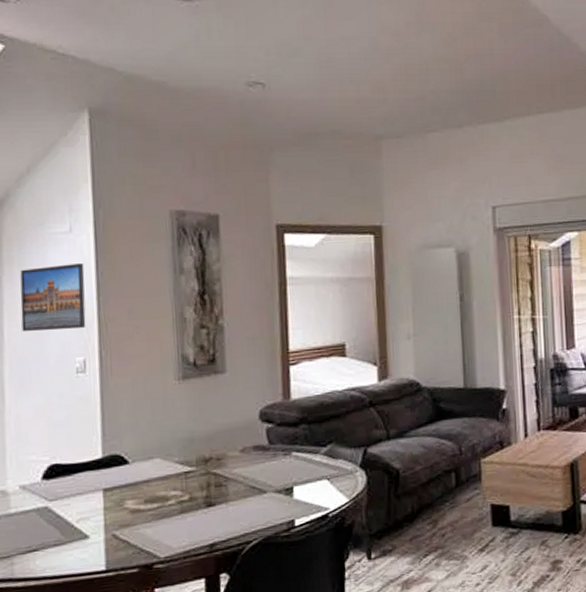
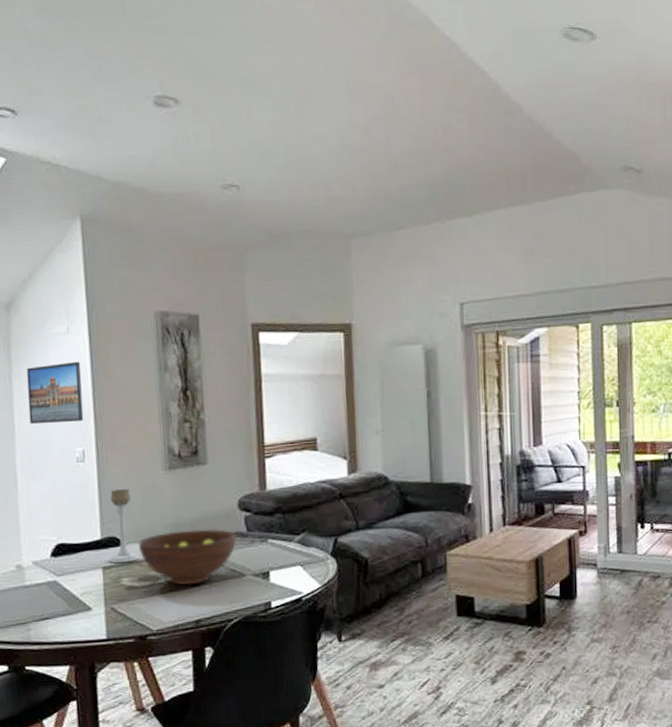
candle holder: none [109,401,147,484] -> present [108,488,140,564]
fruit bowl: none [145,442,258,506] -> present [138,528,237,585]

